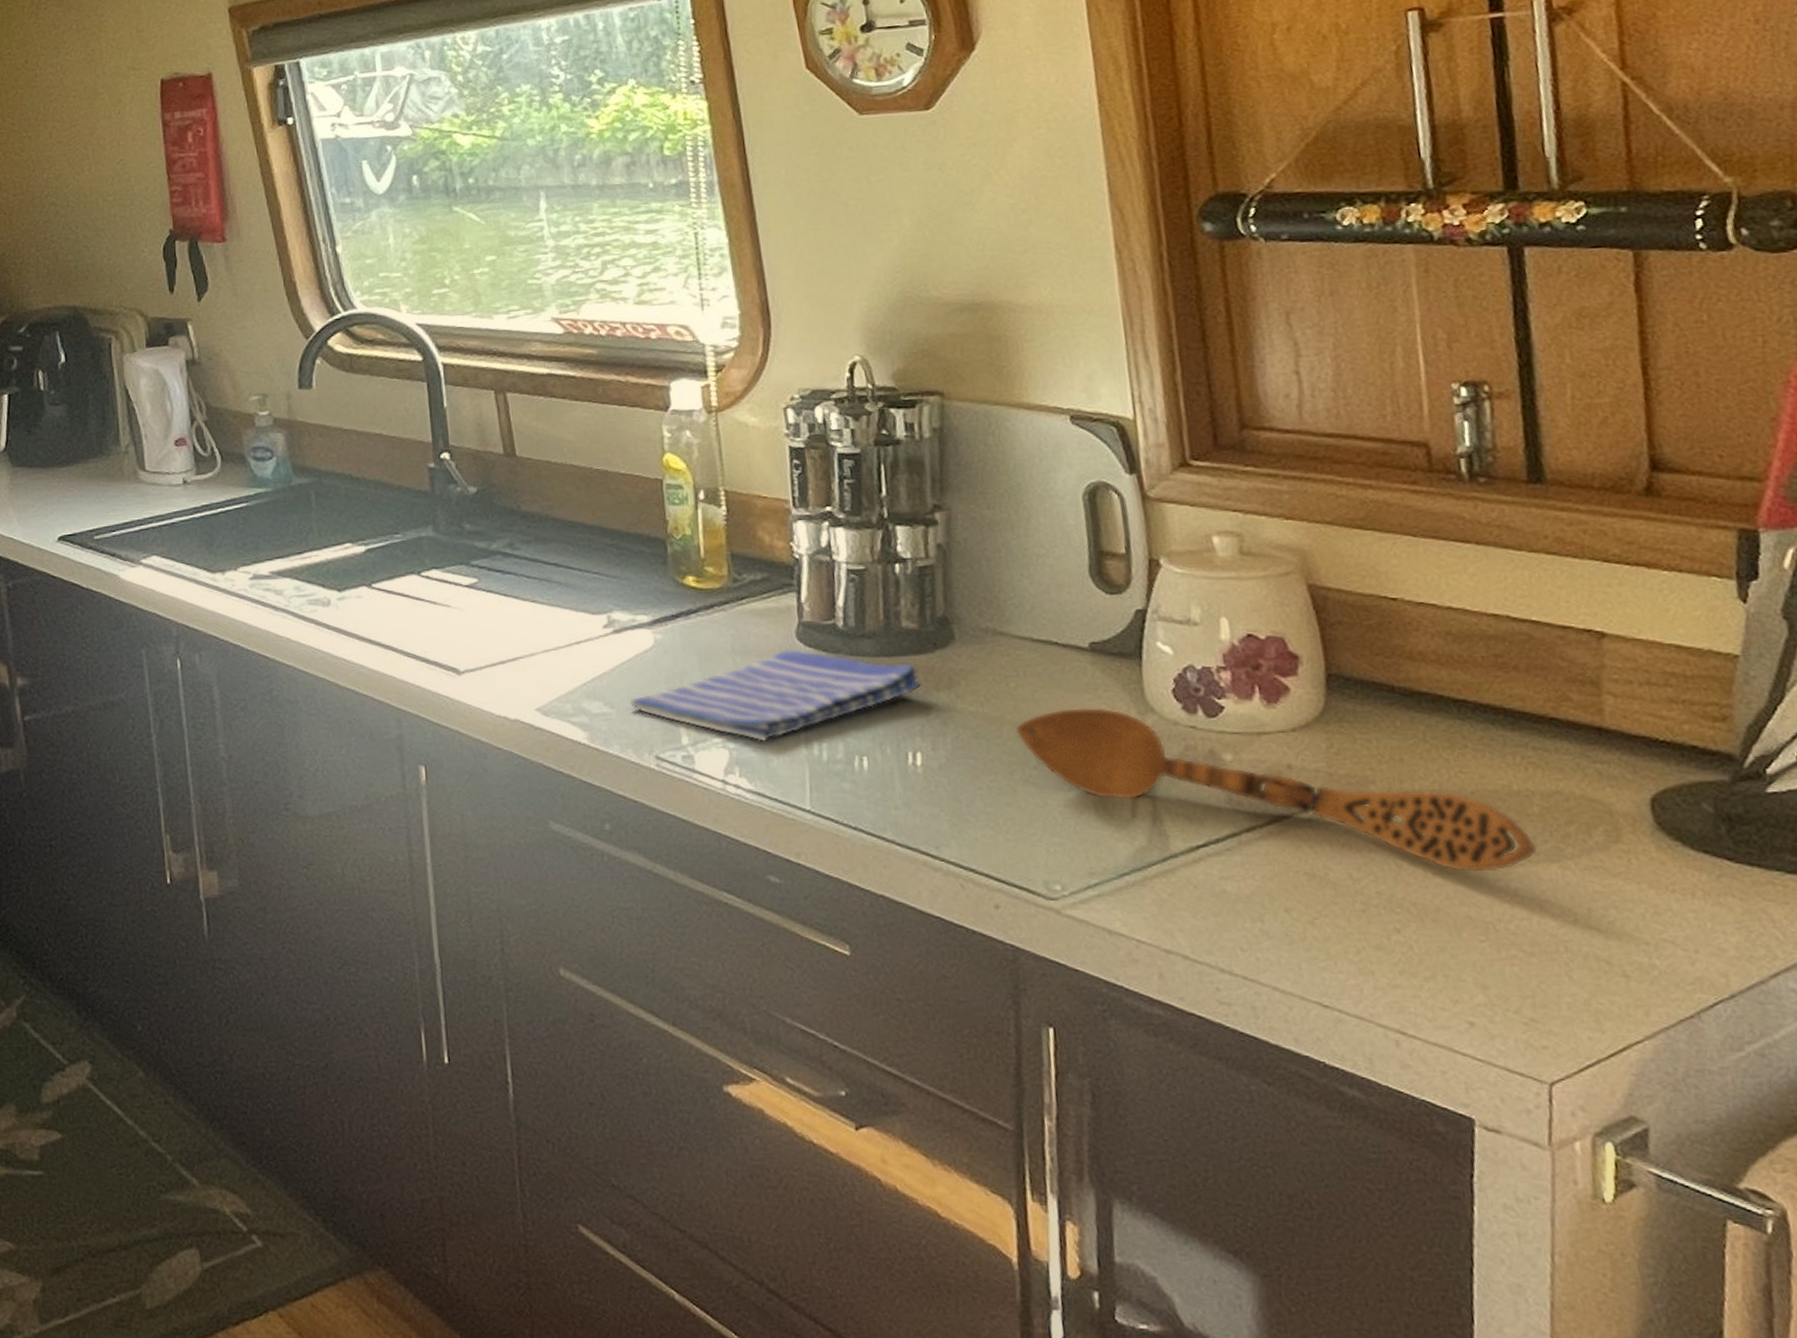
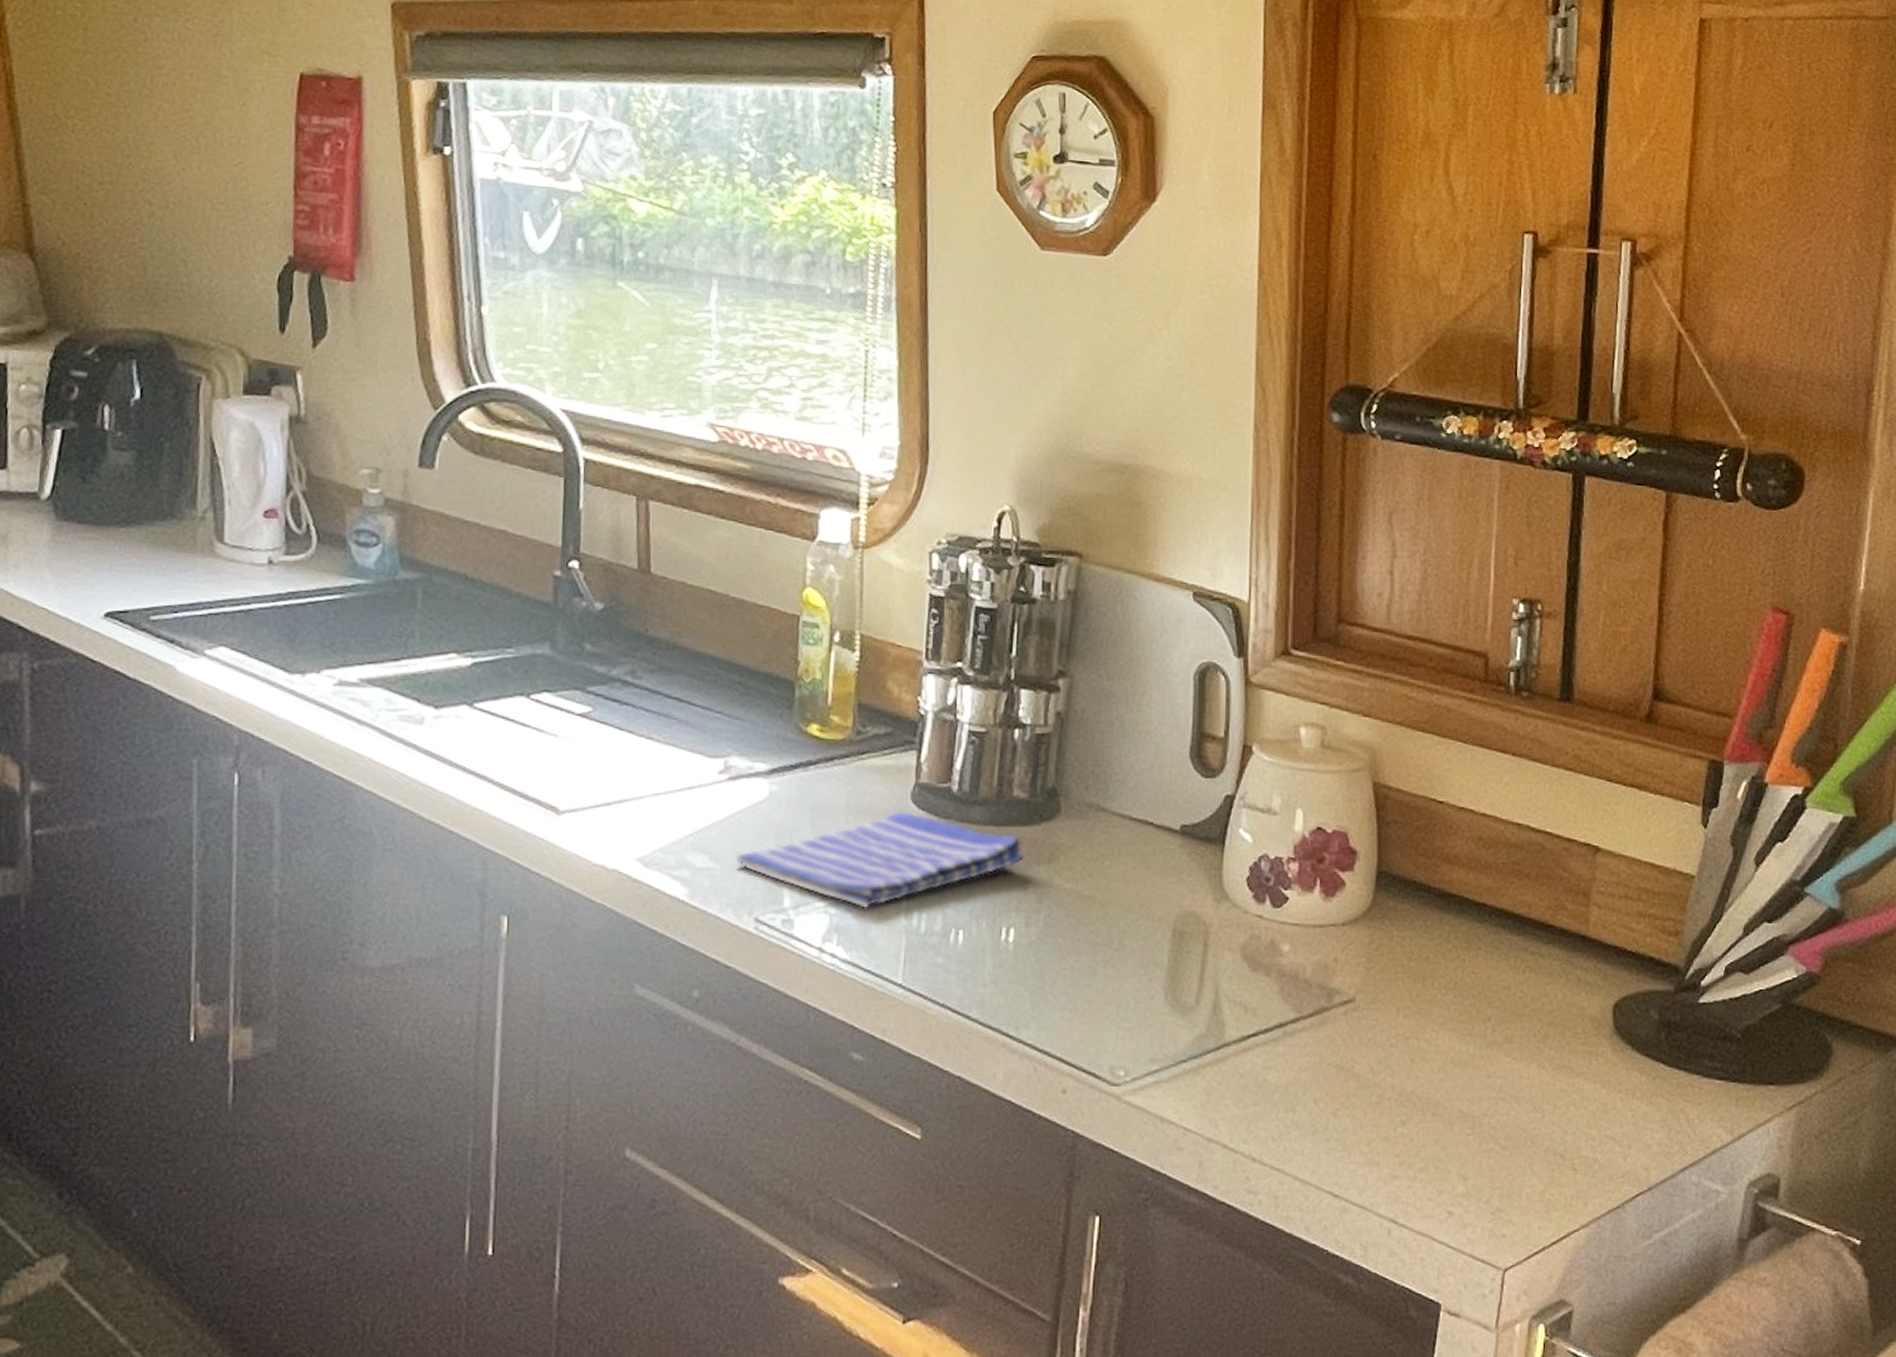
wooden spoon: present [1015,707,1538,872] -> none [1103,891,1523,1069]

